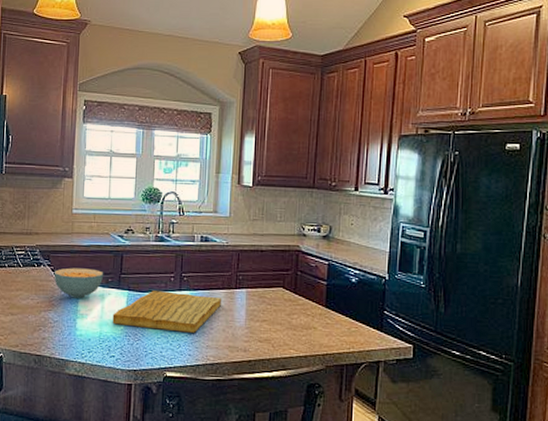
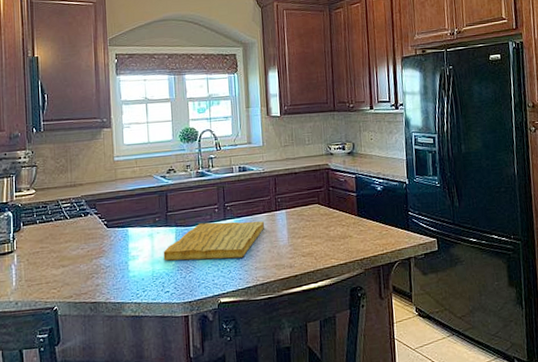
cereal bowl: present [53,268,104,299] -> none [101,211,151,242]

